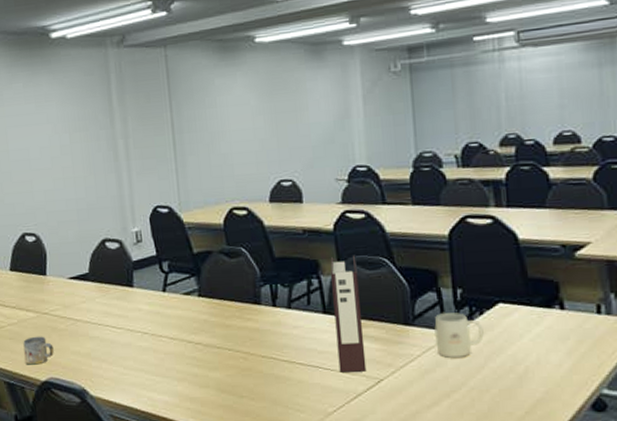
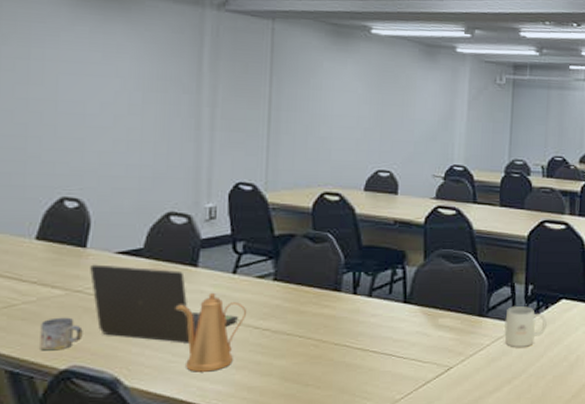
laptop: none [51,289,174,356] -> present [90,264,239,342]
coffee pot: none [120,310,180,384] -> present [175,292,247,372]
binder: present [330,255,367,372] -> none [412,248,442,360]

